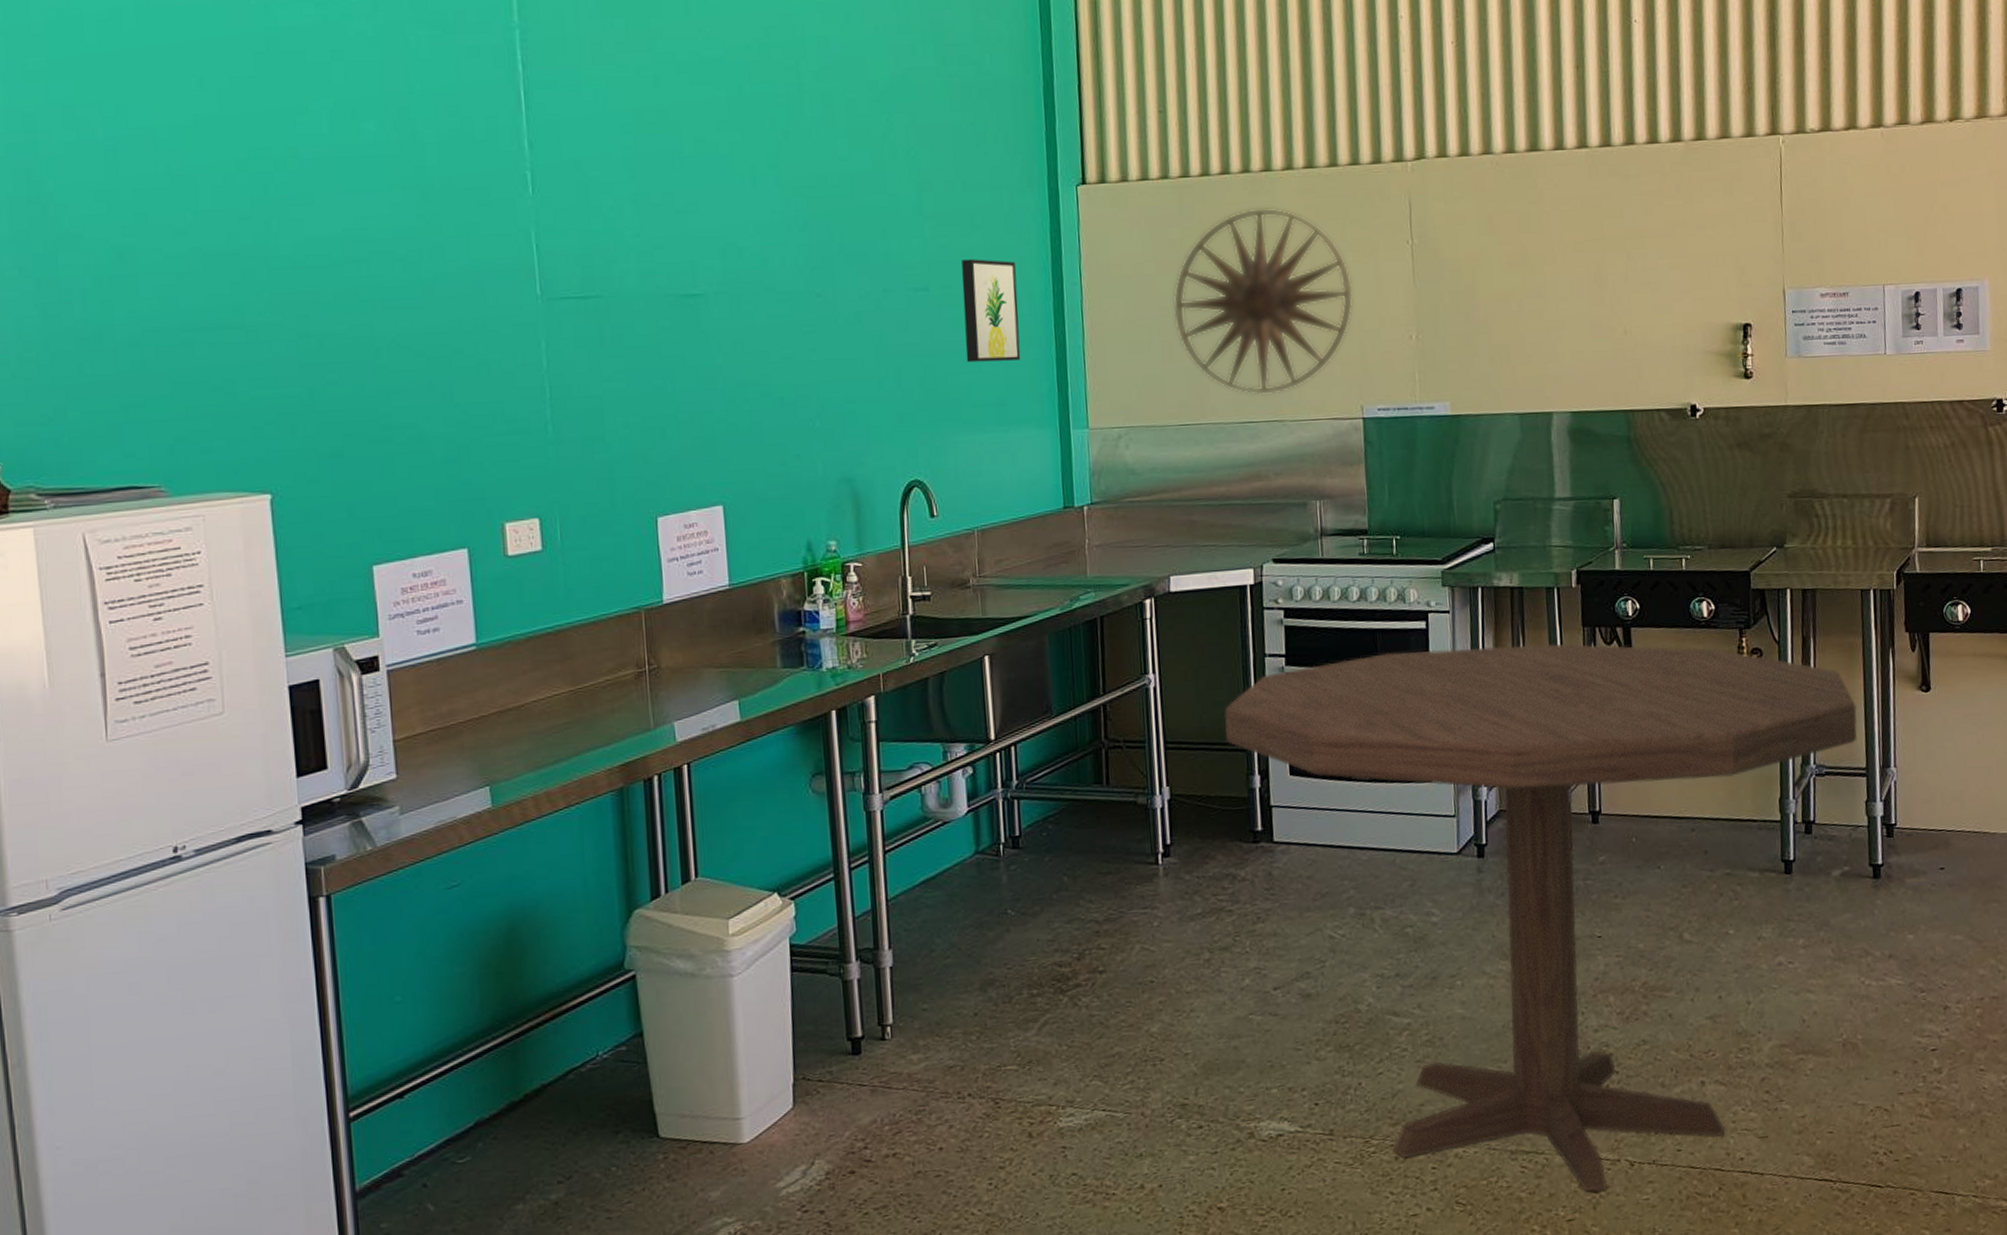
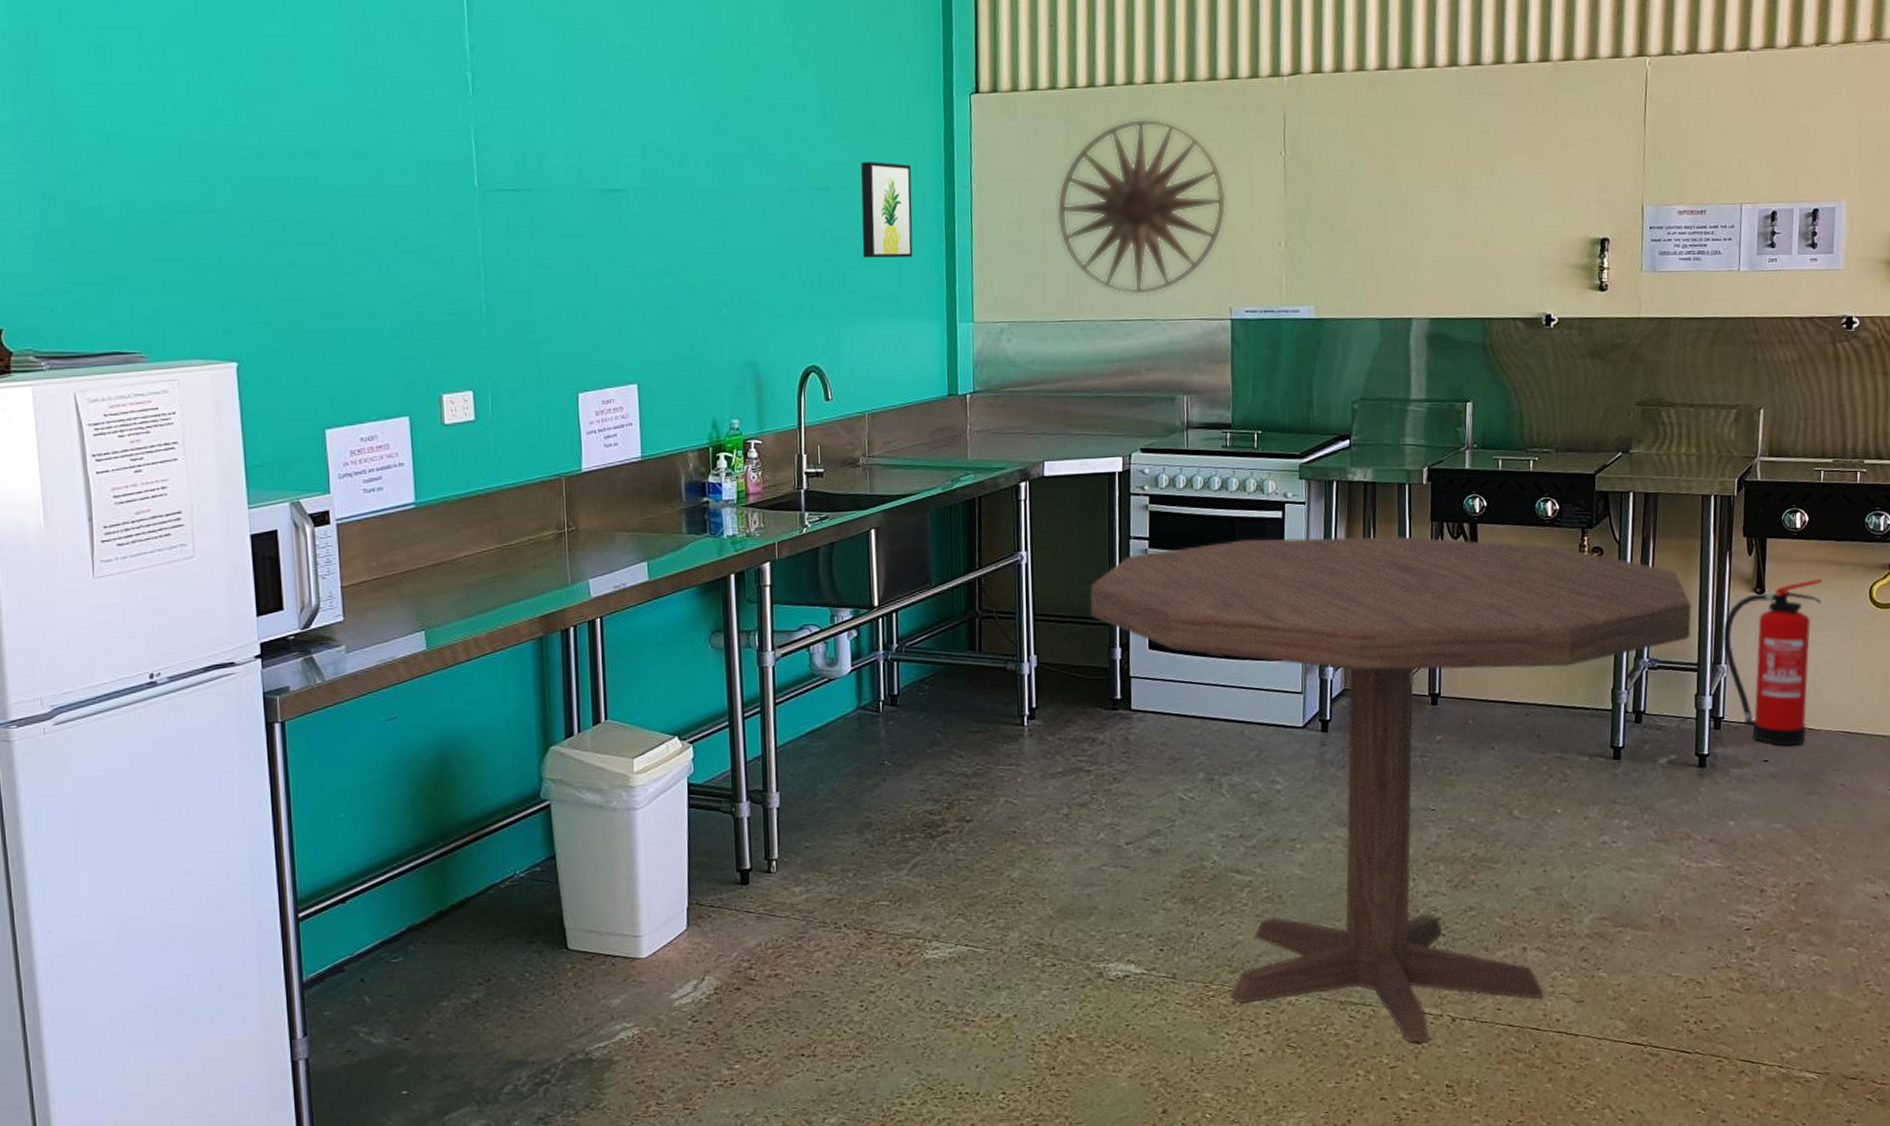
fire extinguisher: none [1890,674,1989,853] -> present [1722,579,1822,747]

